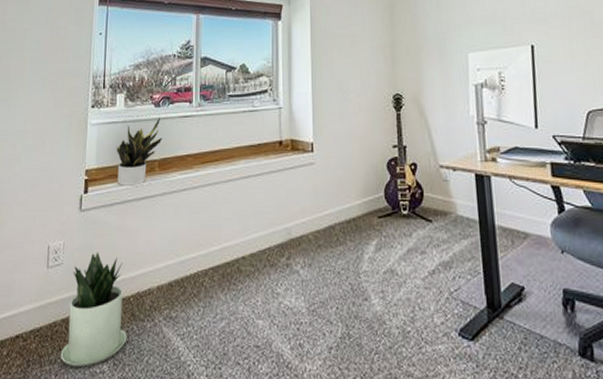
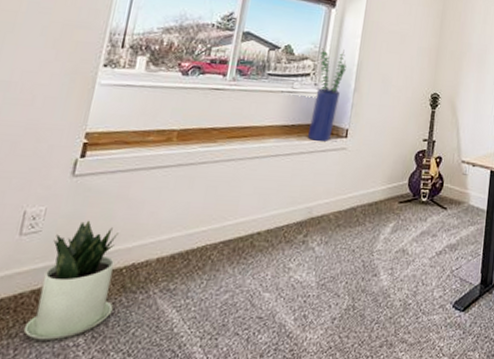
potted plant: present [116,118,163,186] -> none [124,87,187,155]
vase: none [273,61,301,159] -> present [307,48,347,143]

